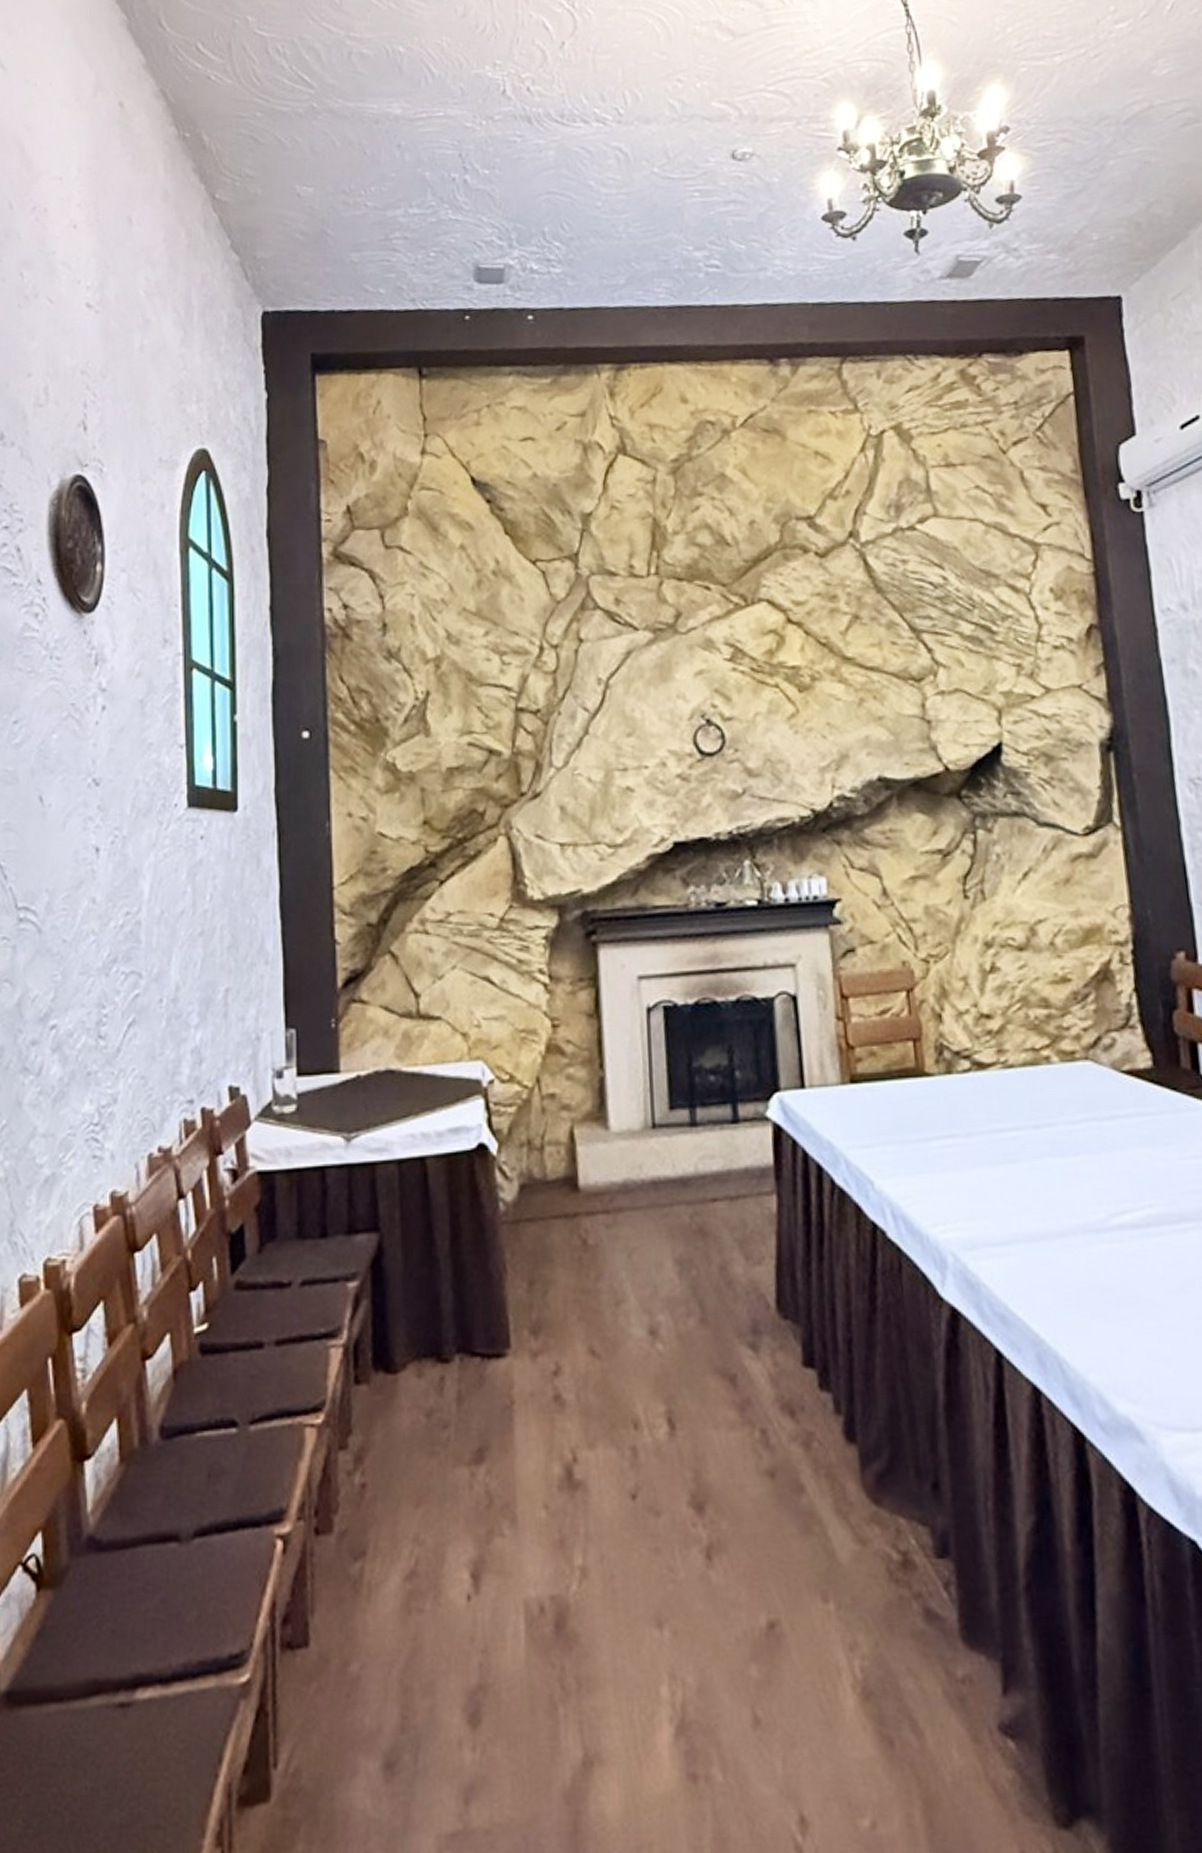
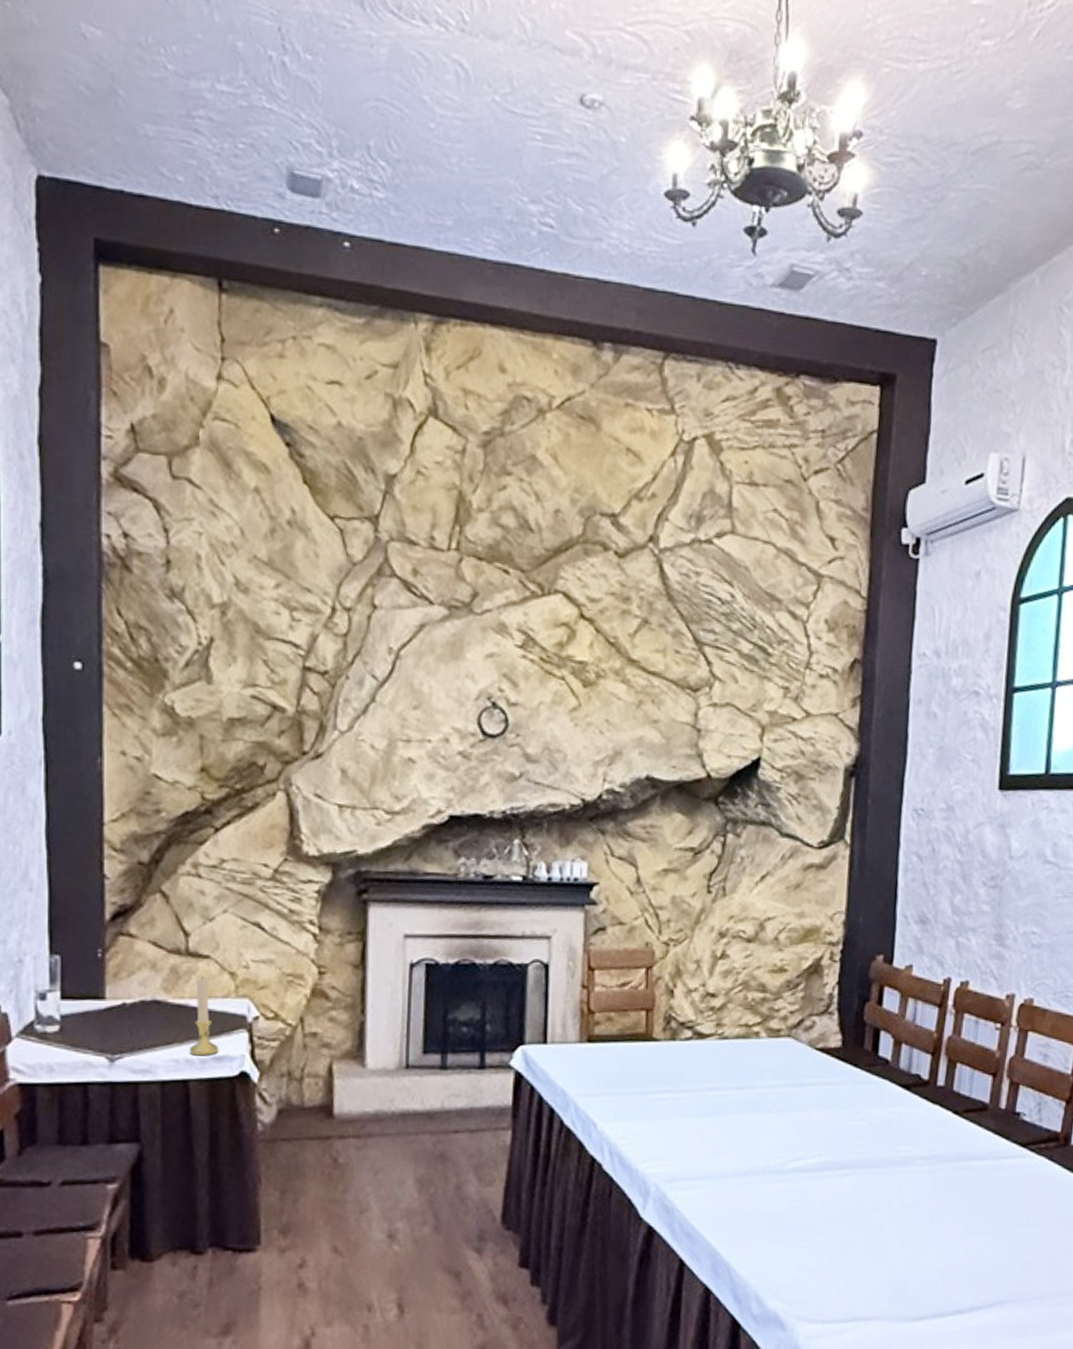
candle holder: none [424,1039,456,1129] -> present [189,976,219,1056]

